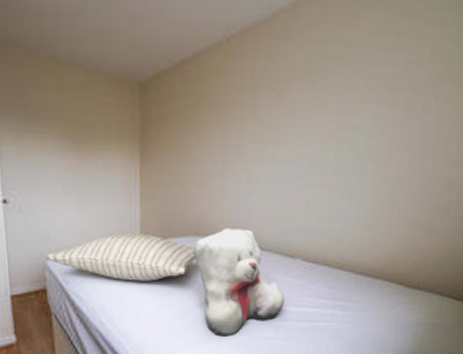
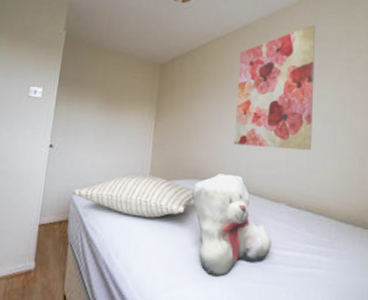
wall art: none [243,21,355,198] -> present [234,24,316,151]

